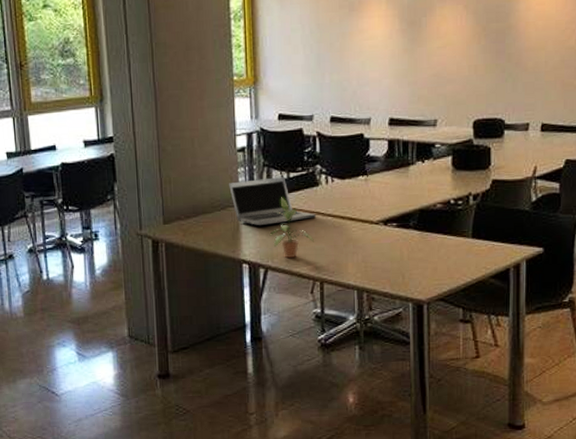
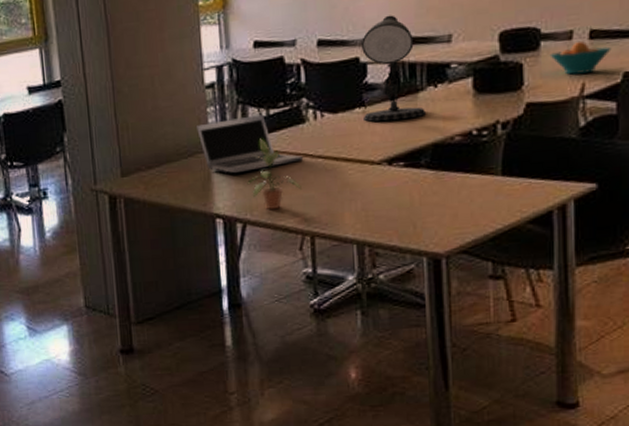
desk lamp: none [366,100,415,189] -> present [362,15,426,122]
fruit bowl: none [511,133,557,159] -> present [549,41,611,75]

